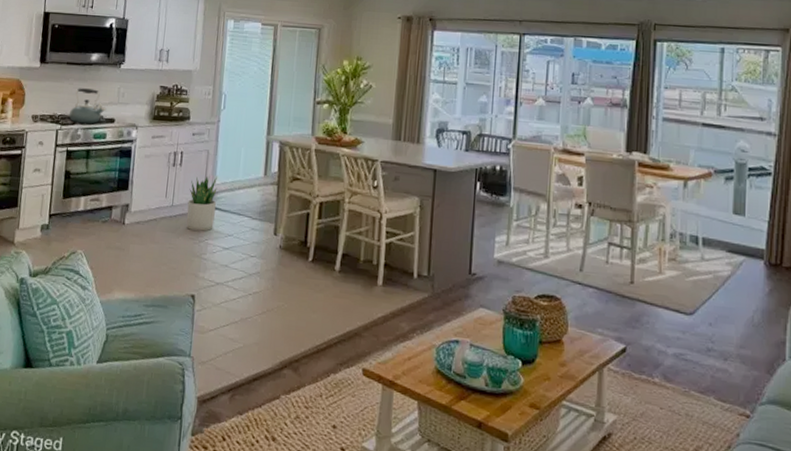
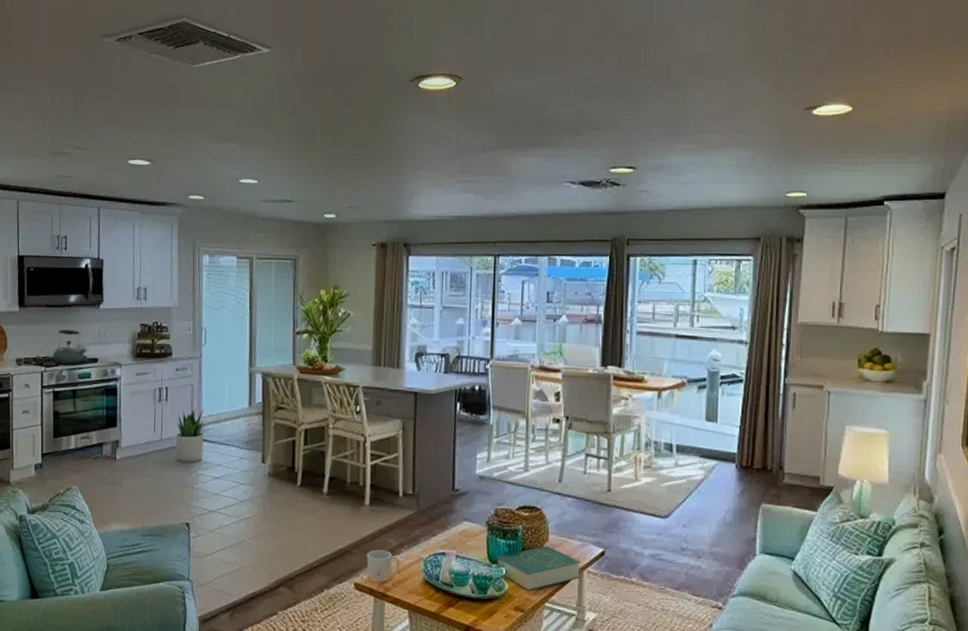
mug: none [376,333,412,370] -> present [366,549,400,583]
book: none [512,338,601,387] -> present [496,546,581,591]

